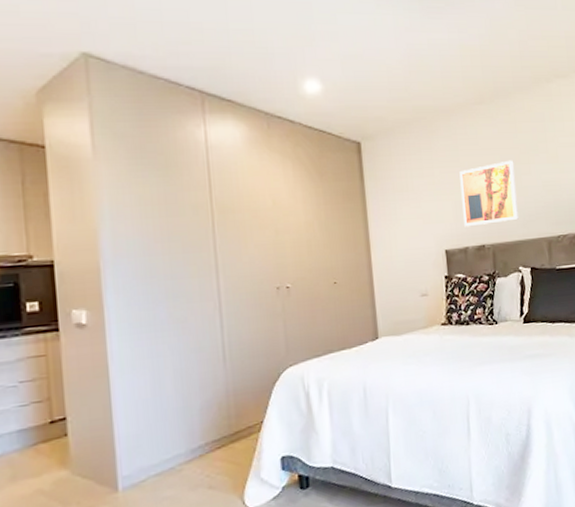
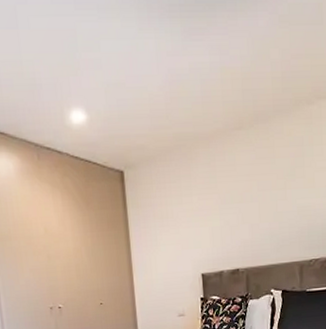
wall art: present [459,160,519,227] -> none [217,186,272,252]

